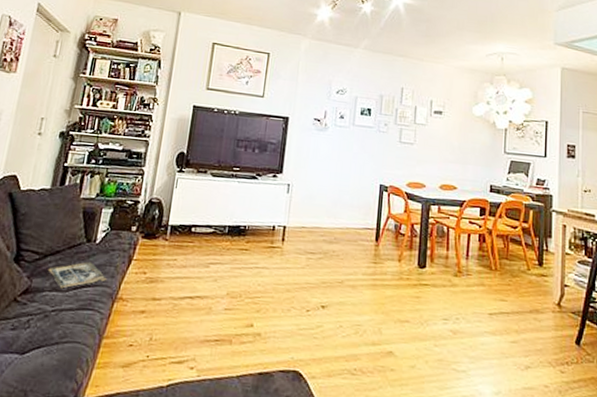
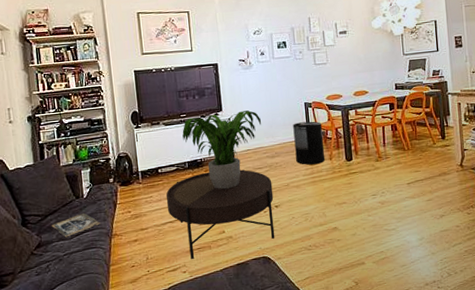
coffee table: none [190,243,324,353] -> present [166,169,275,259]
potted plant: none [229,174,326,271] -> present [182,110,262,190]
trash can: none [357,206,396,264] -> present [293,121,325,165]

